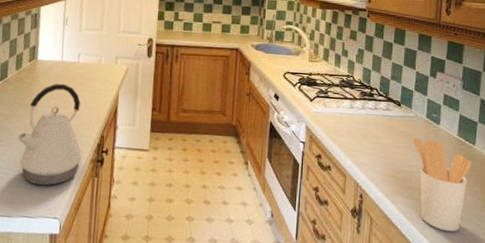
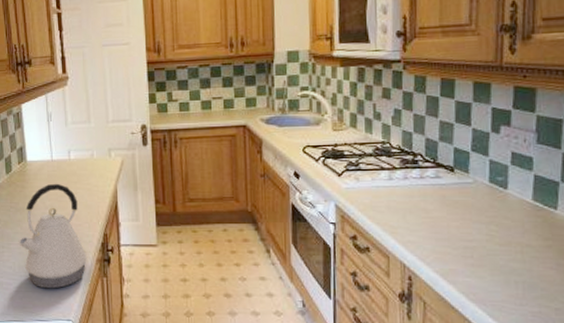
utensil holder: present [412,137,472,232] -> none [472,207,553,313]

